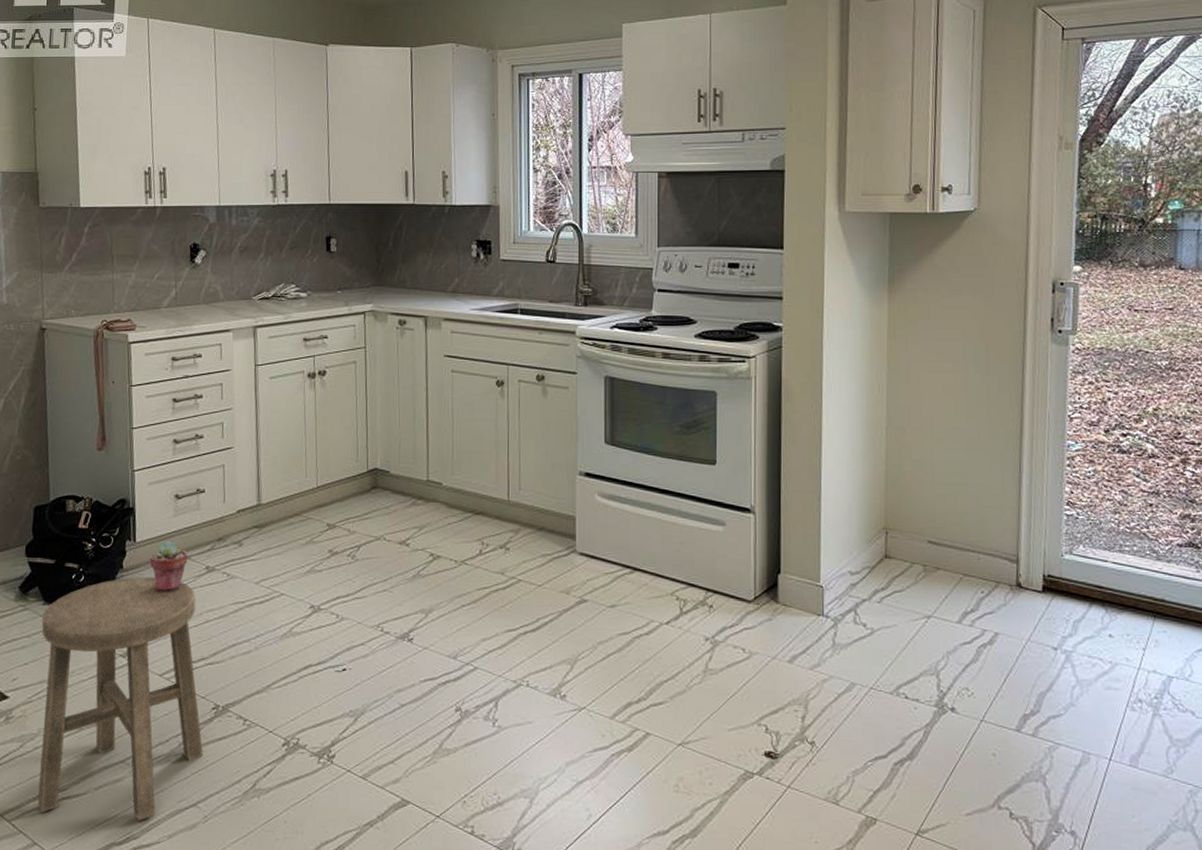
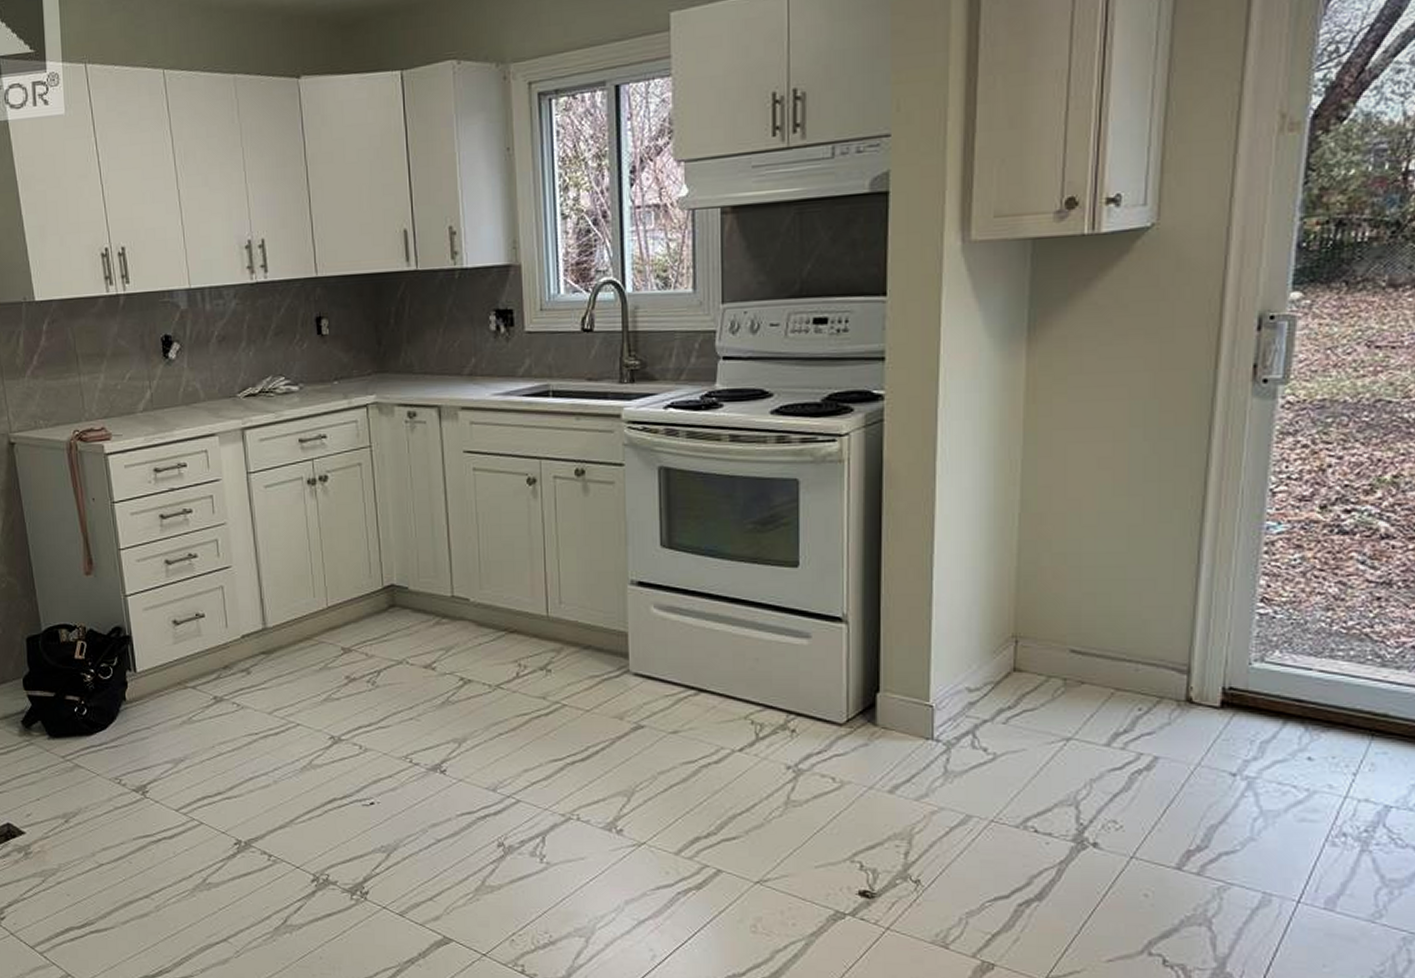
stool: present [37,577,203,821] -> none [48,709,229,955]
potted succulent: present [149,540,188,591] -> none [153,670,194,723]

